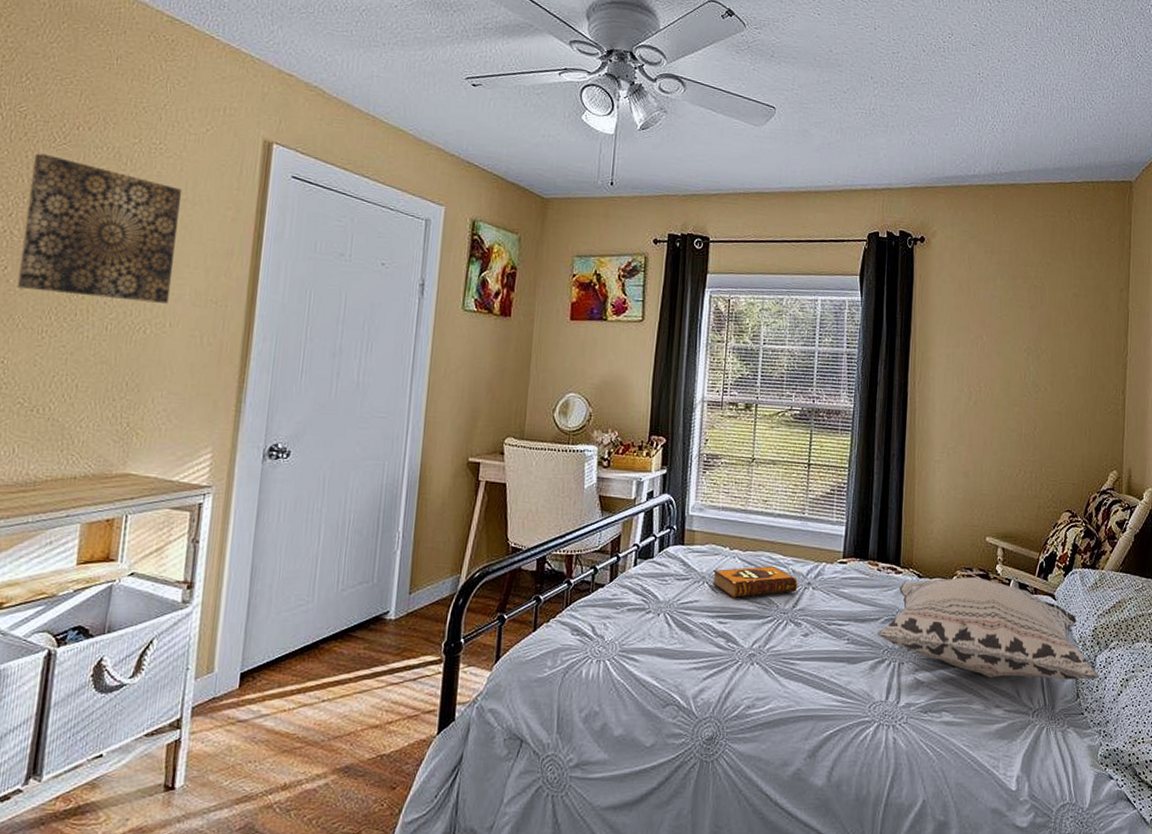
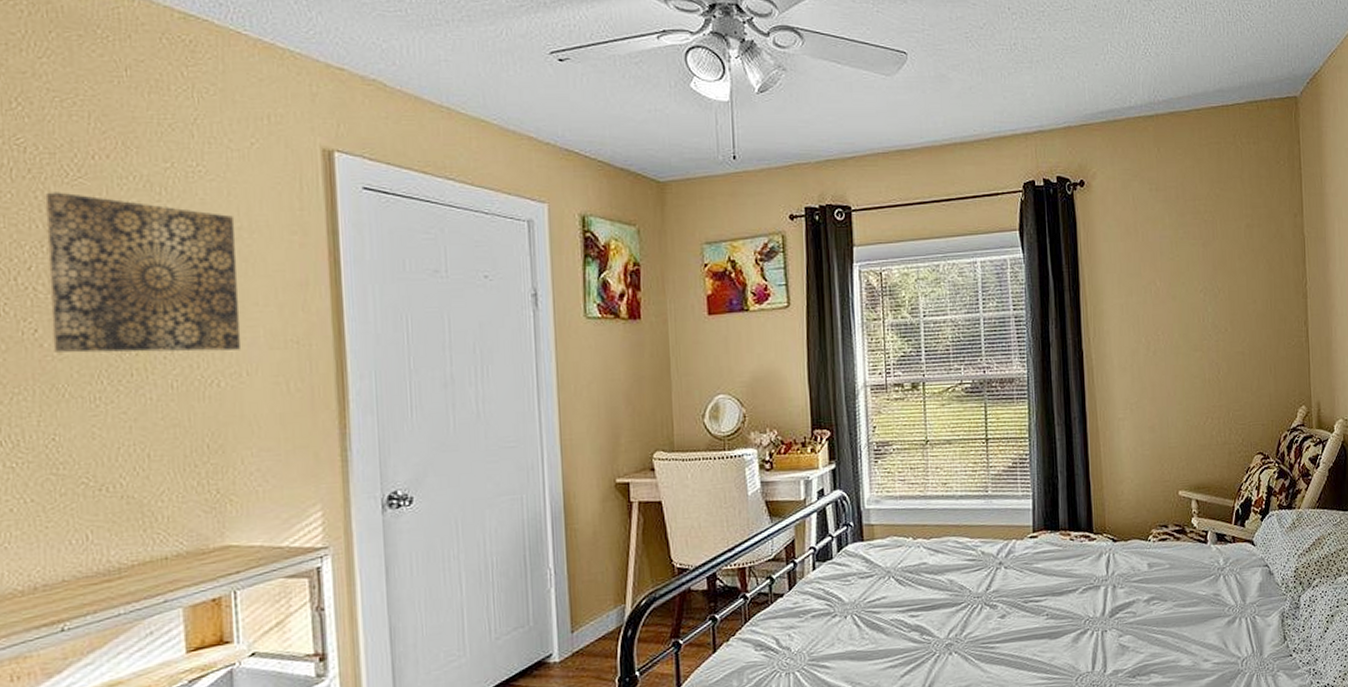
hardback book: present [712,565,798,598] -> none [898,550,989,589]
decorative pillow: present [877,577,1100,680] -> none [1077,533,1306,633]

